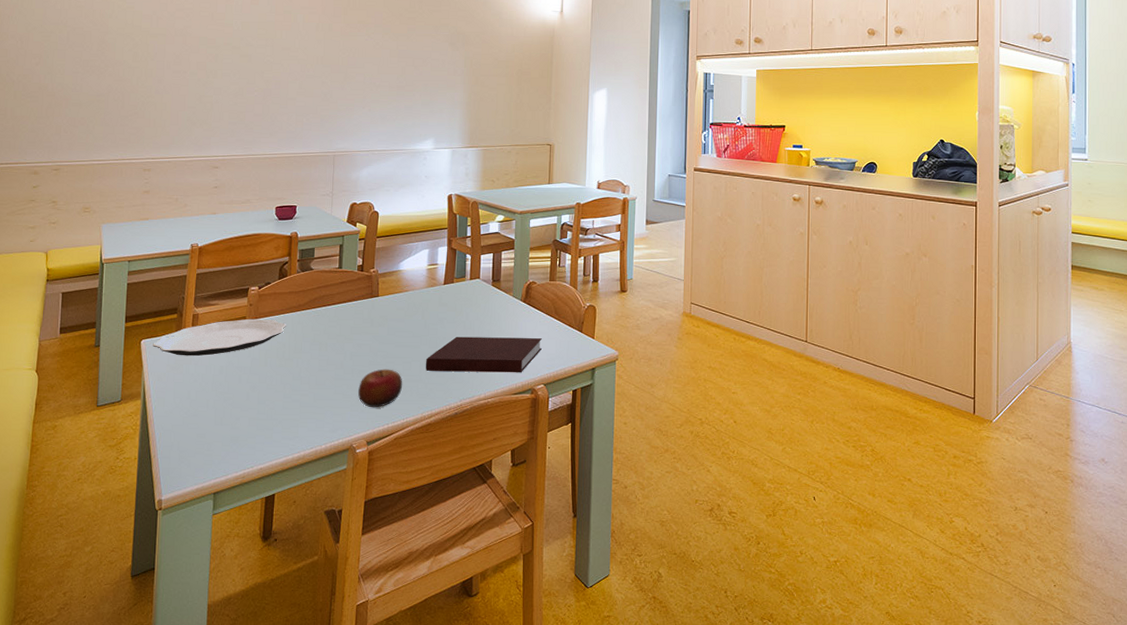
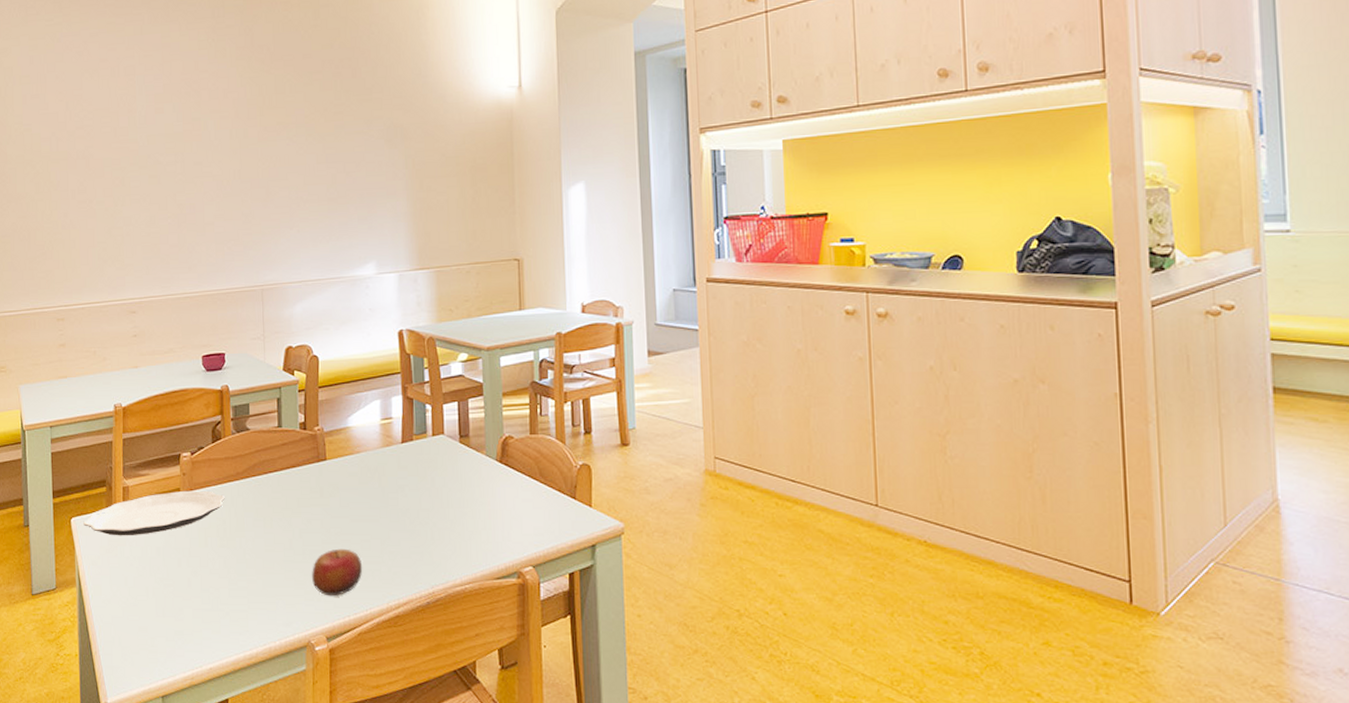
notebook: present [426,336,542,373] -> none [388,507,526,552]

